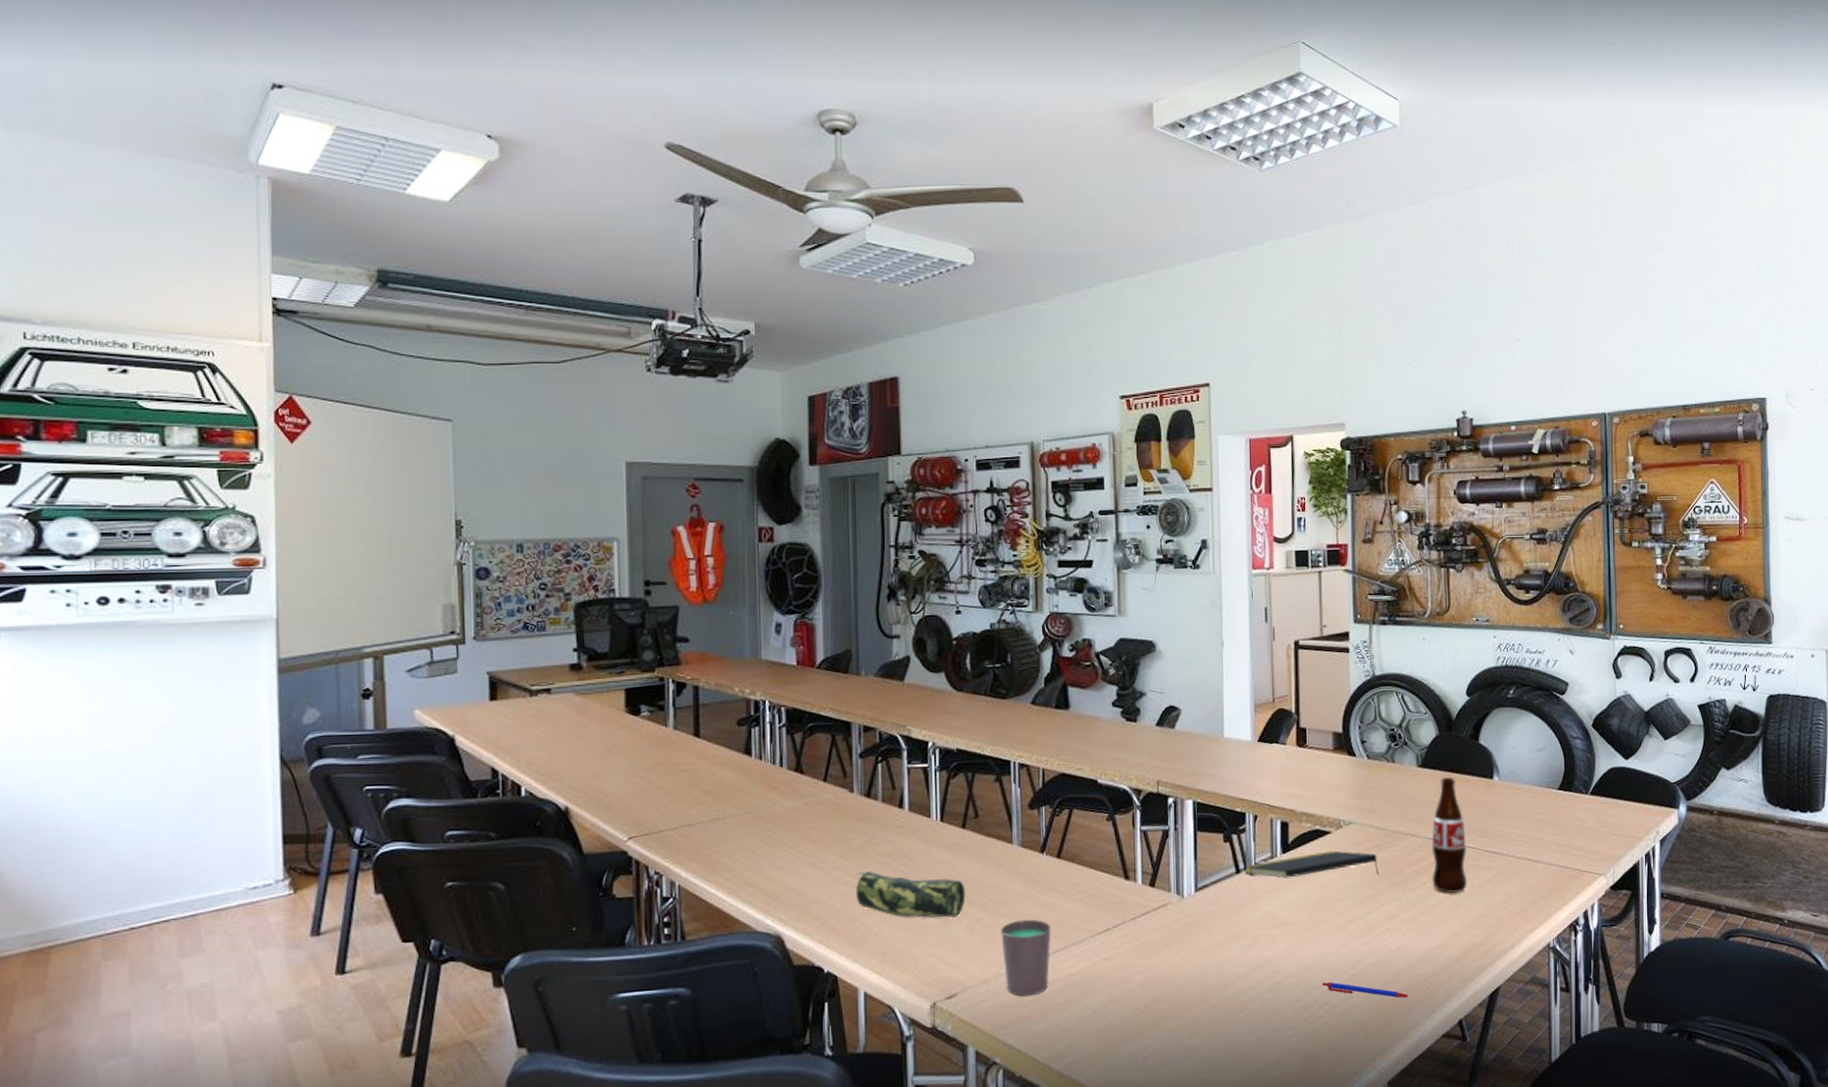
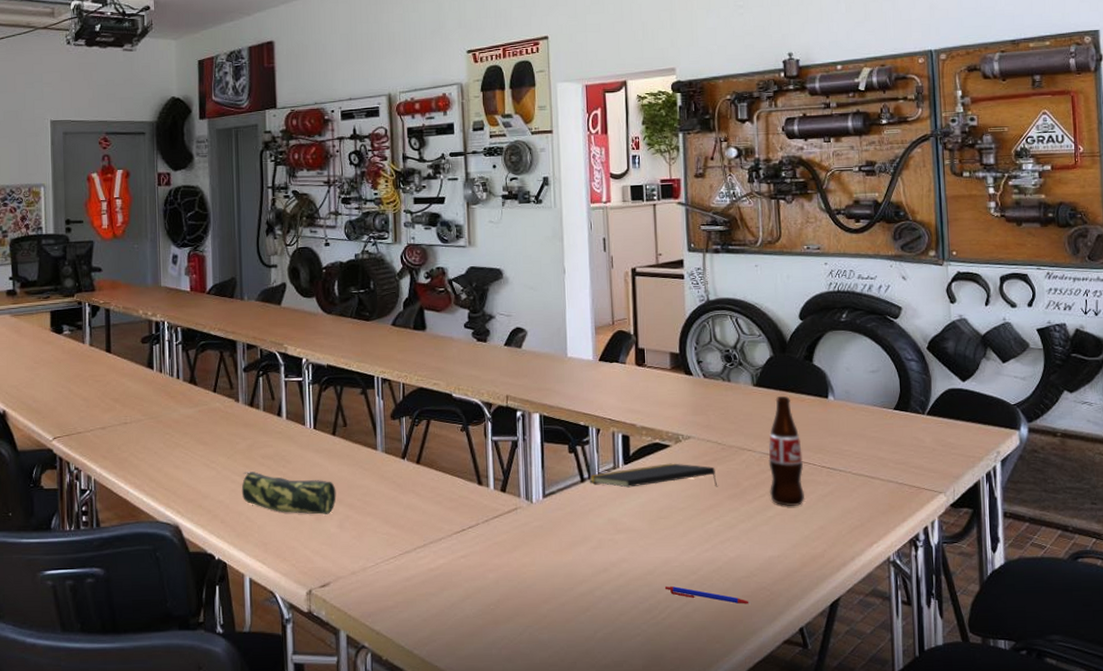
cup: present [1001,919,1051,997] -> none [367,518,413,588]

